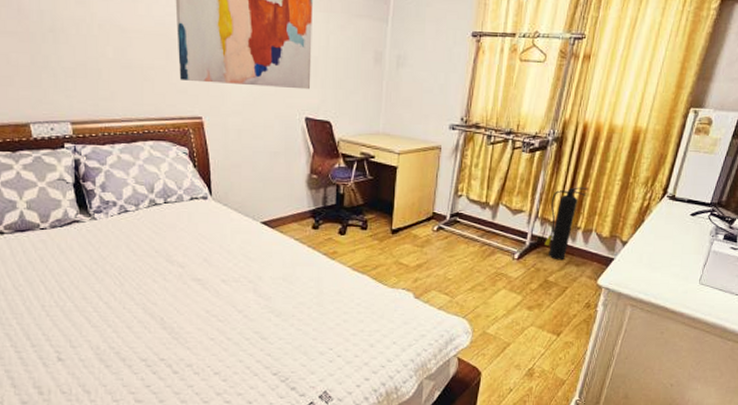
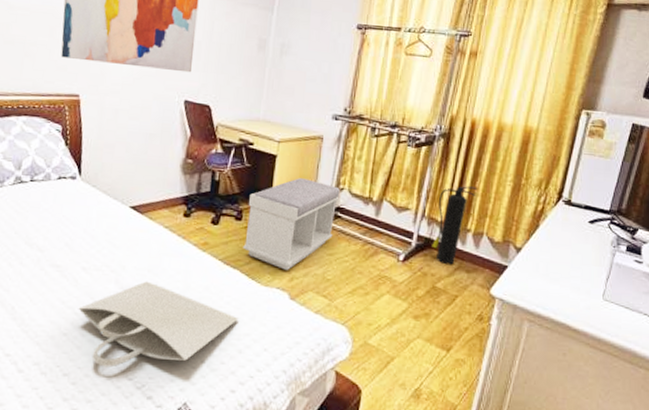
tote bag: none [222,289,369,365] -> present [78,281,239,368]
bench: none [369,187,458,272] -> present [243,178,340,270]

